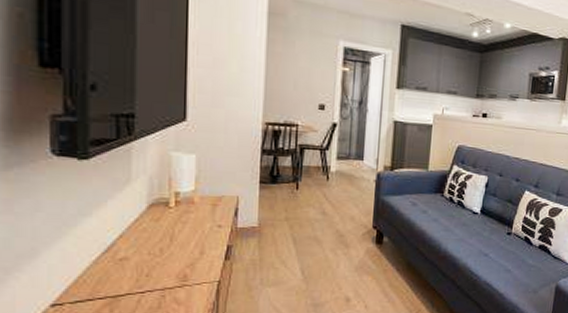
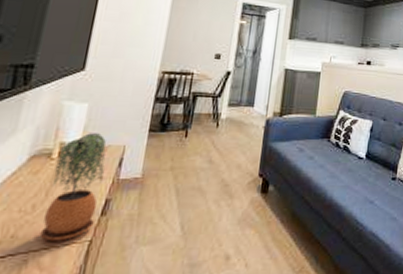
potted plant: none [171,183,221,281] -> present [39,133,106,241]

